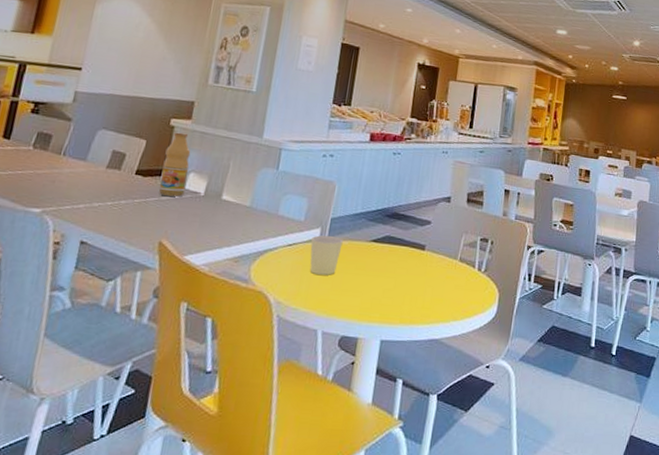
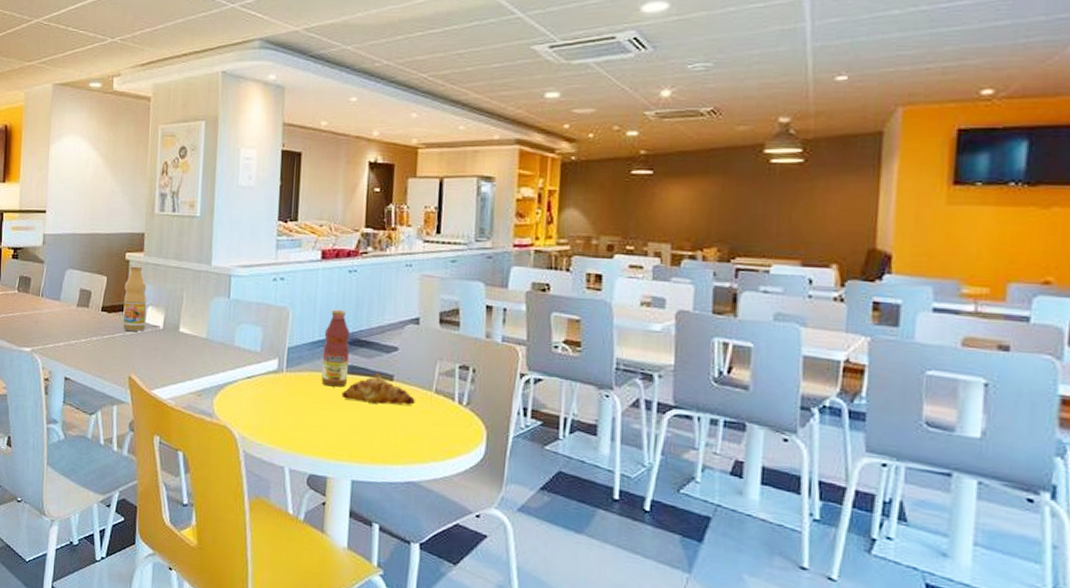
dixie cup: present [309,235,343,276] -> none [269,366,303,410]
fruit juice: none [360,185,390,255] -> present [321,309,350,387]
croissant: none [378,243,442,272] -> present [341,373,415,405]

